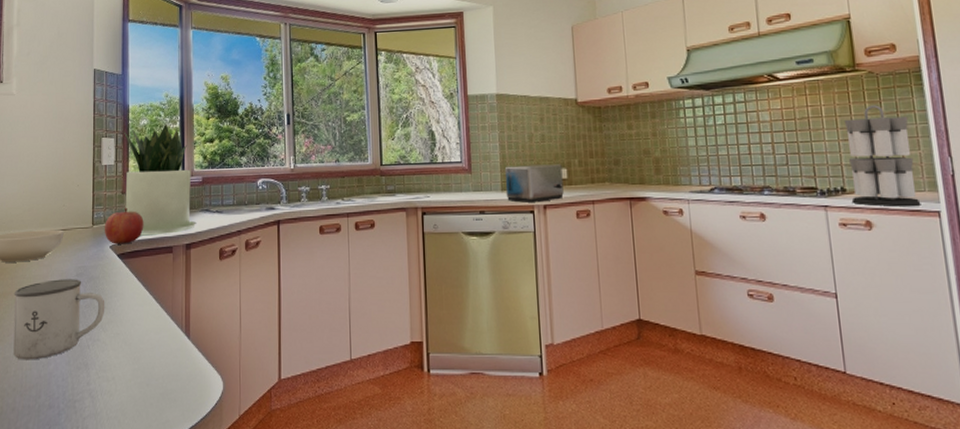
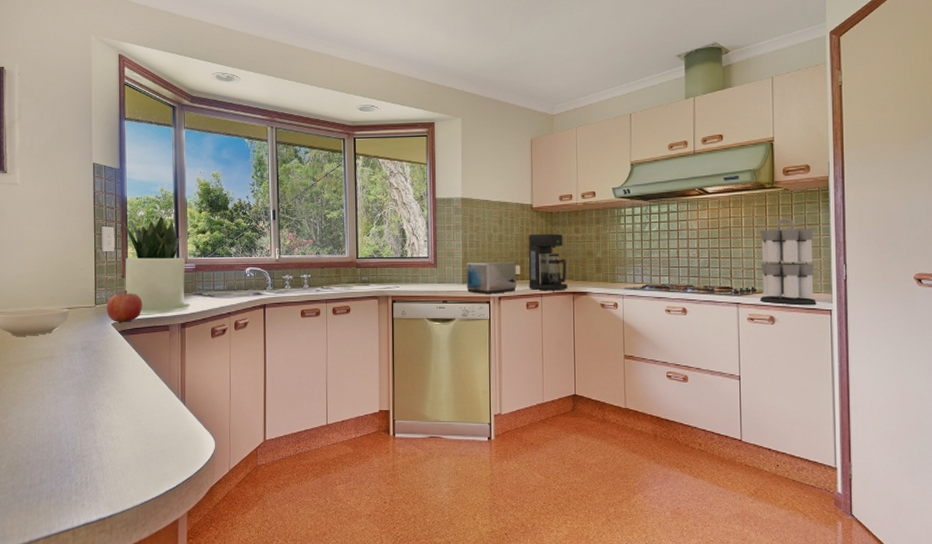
mug: present [13,279,105,360] -> none [24,352,109,421]
coffee maker: none [574,130,623,197] -> present [528,233,568,291]

